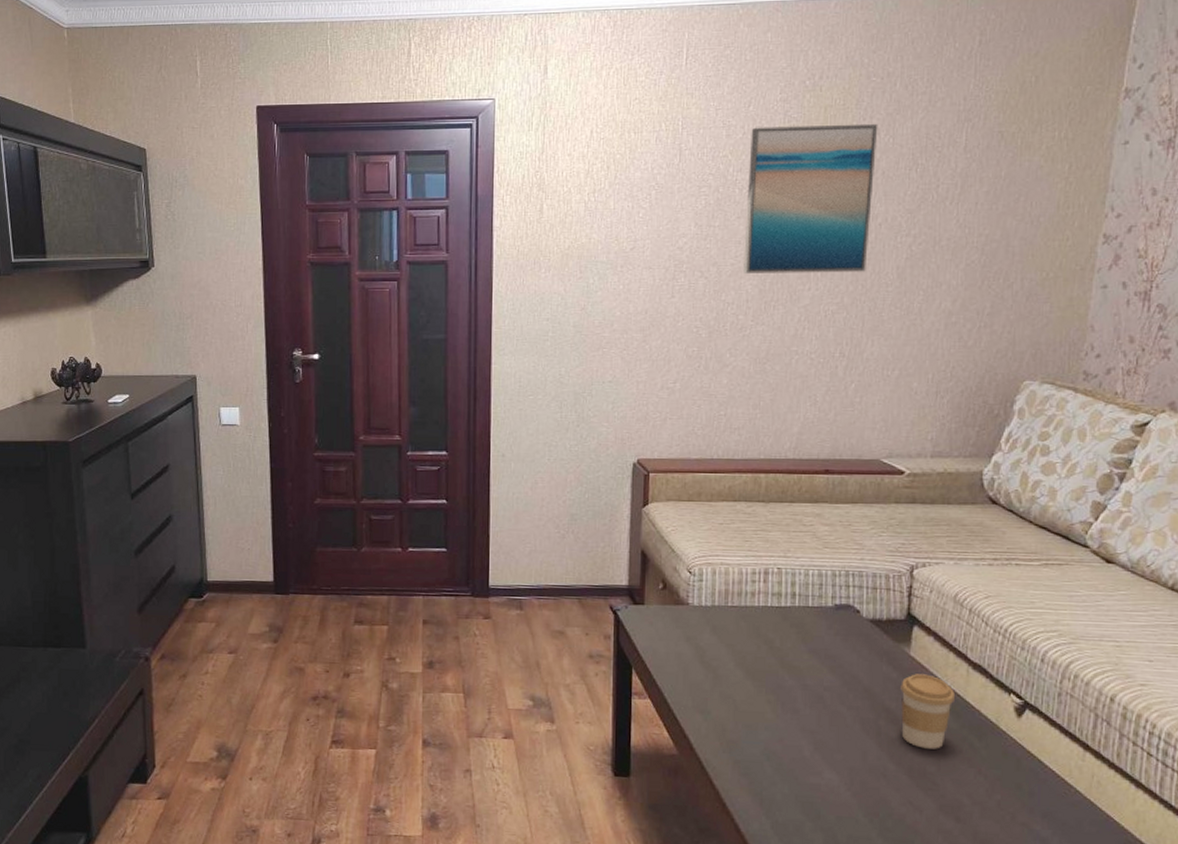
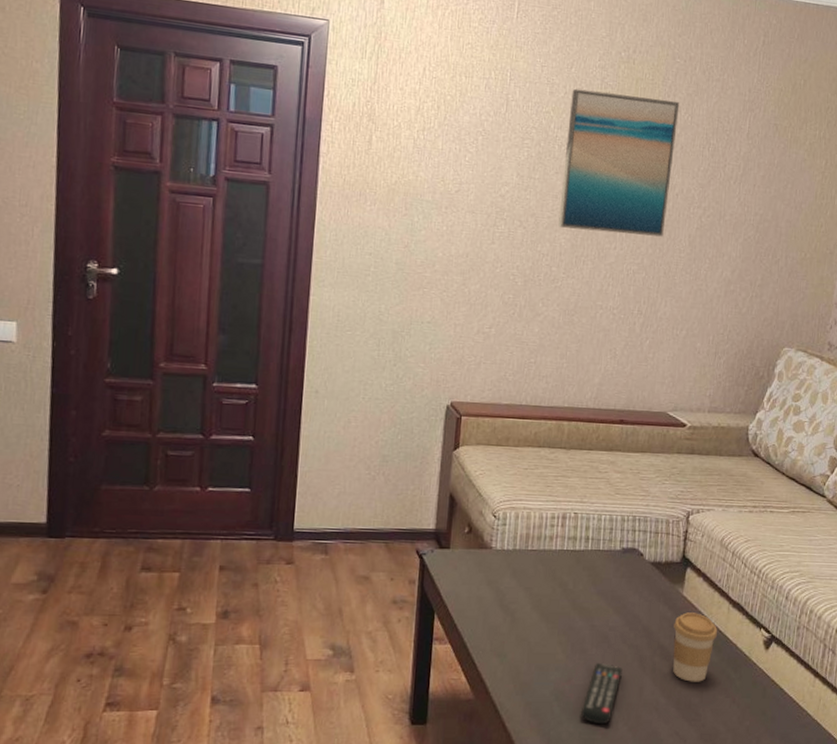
remote control: none [795,724,842,789] -> present [580,663,622,725]

